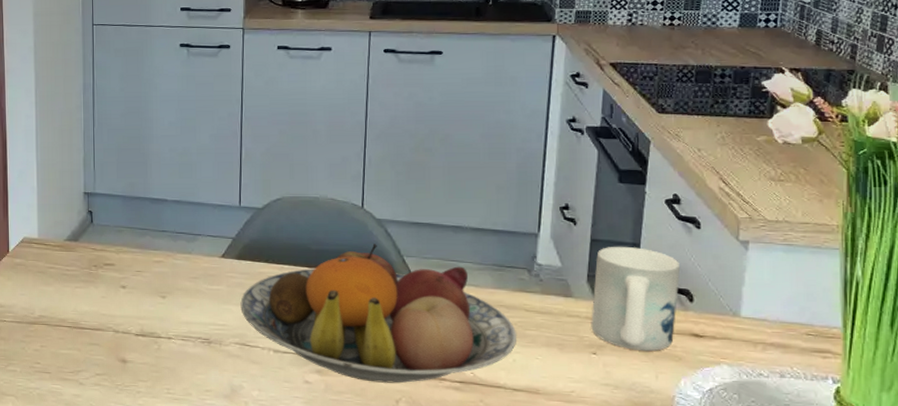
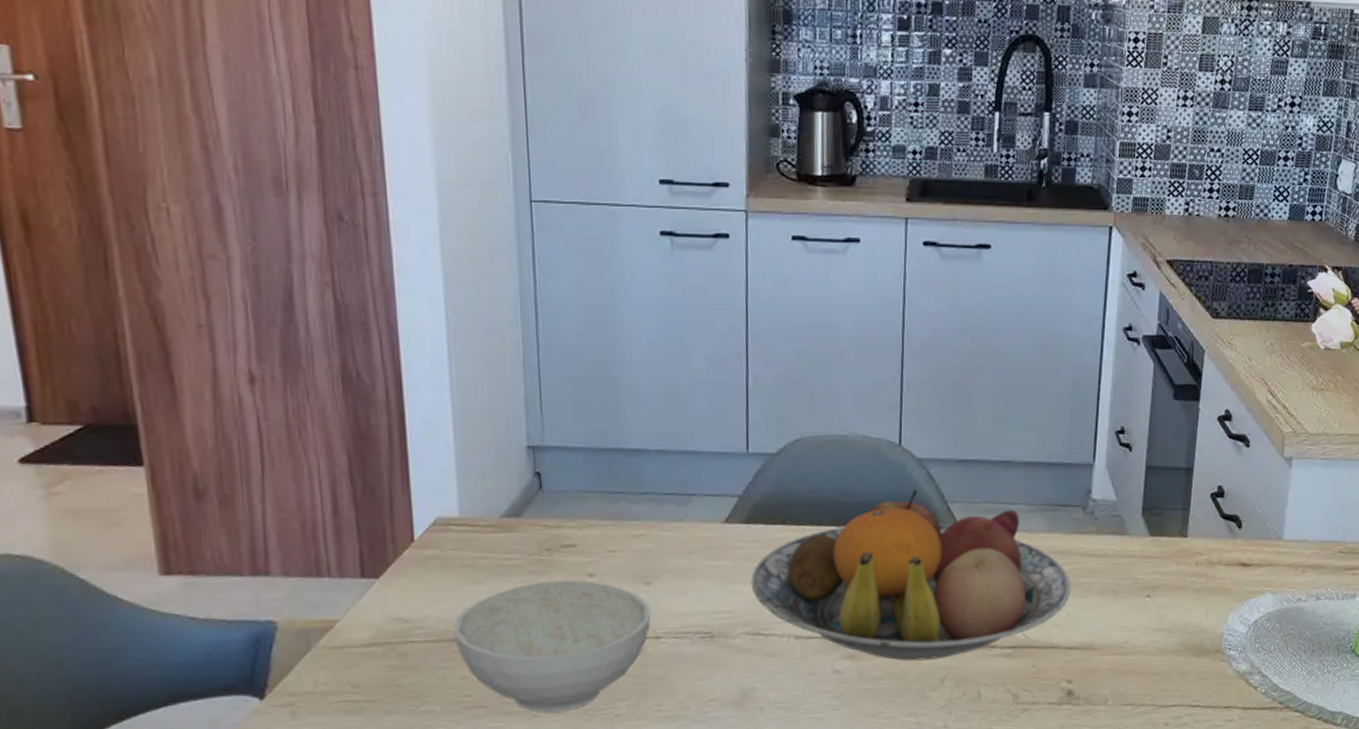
bowl: none [31,288,166,384] -> present [453,579,652,713]
mug: present [591,246,680,352] -> none [1145,471,1230,588]

